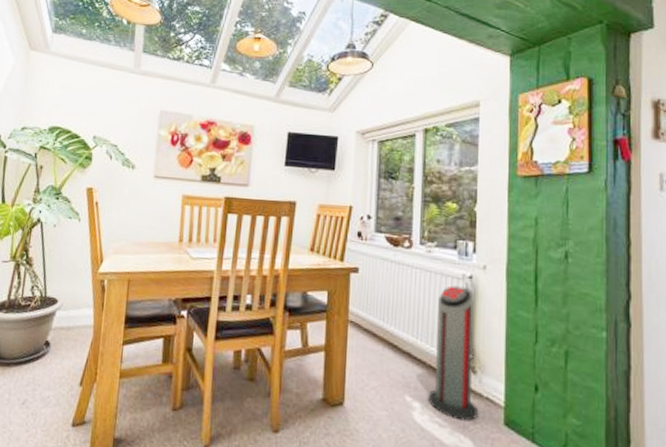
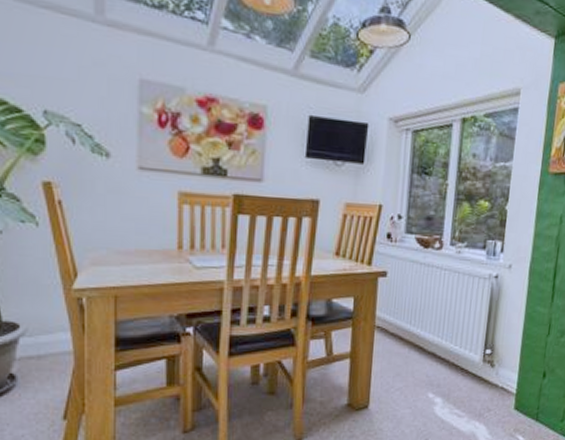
air purifier: present [427,285,478,421] -> none [449,286,498,410]

